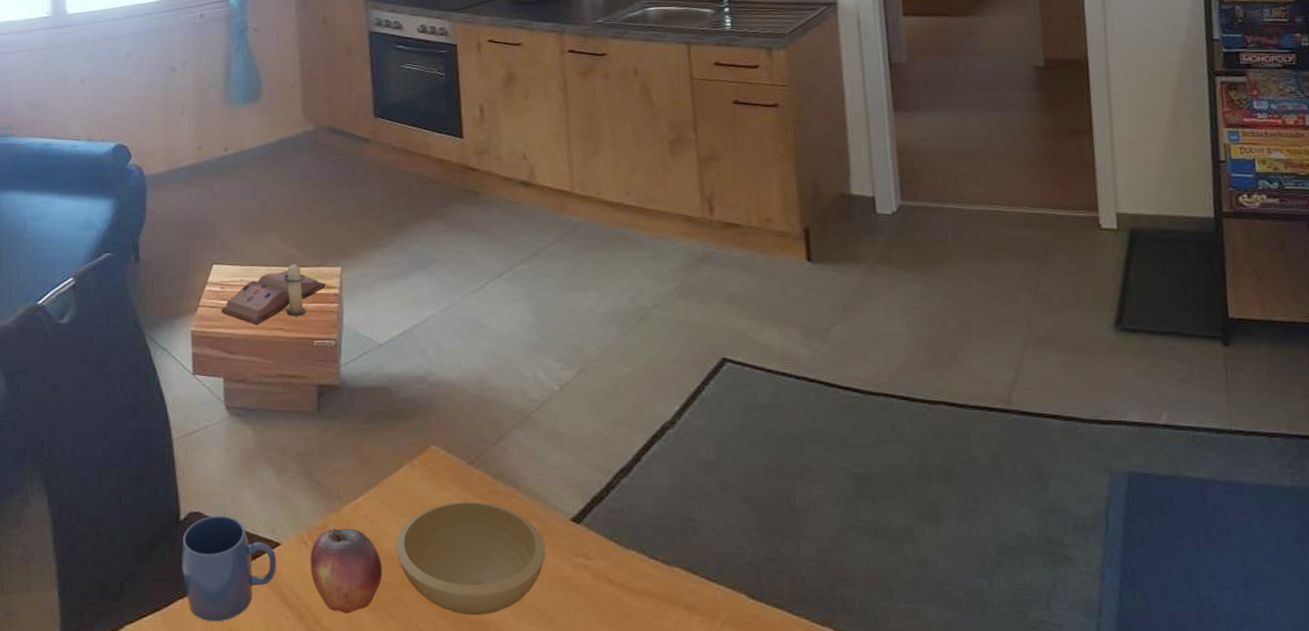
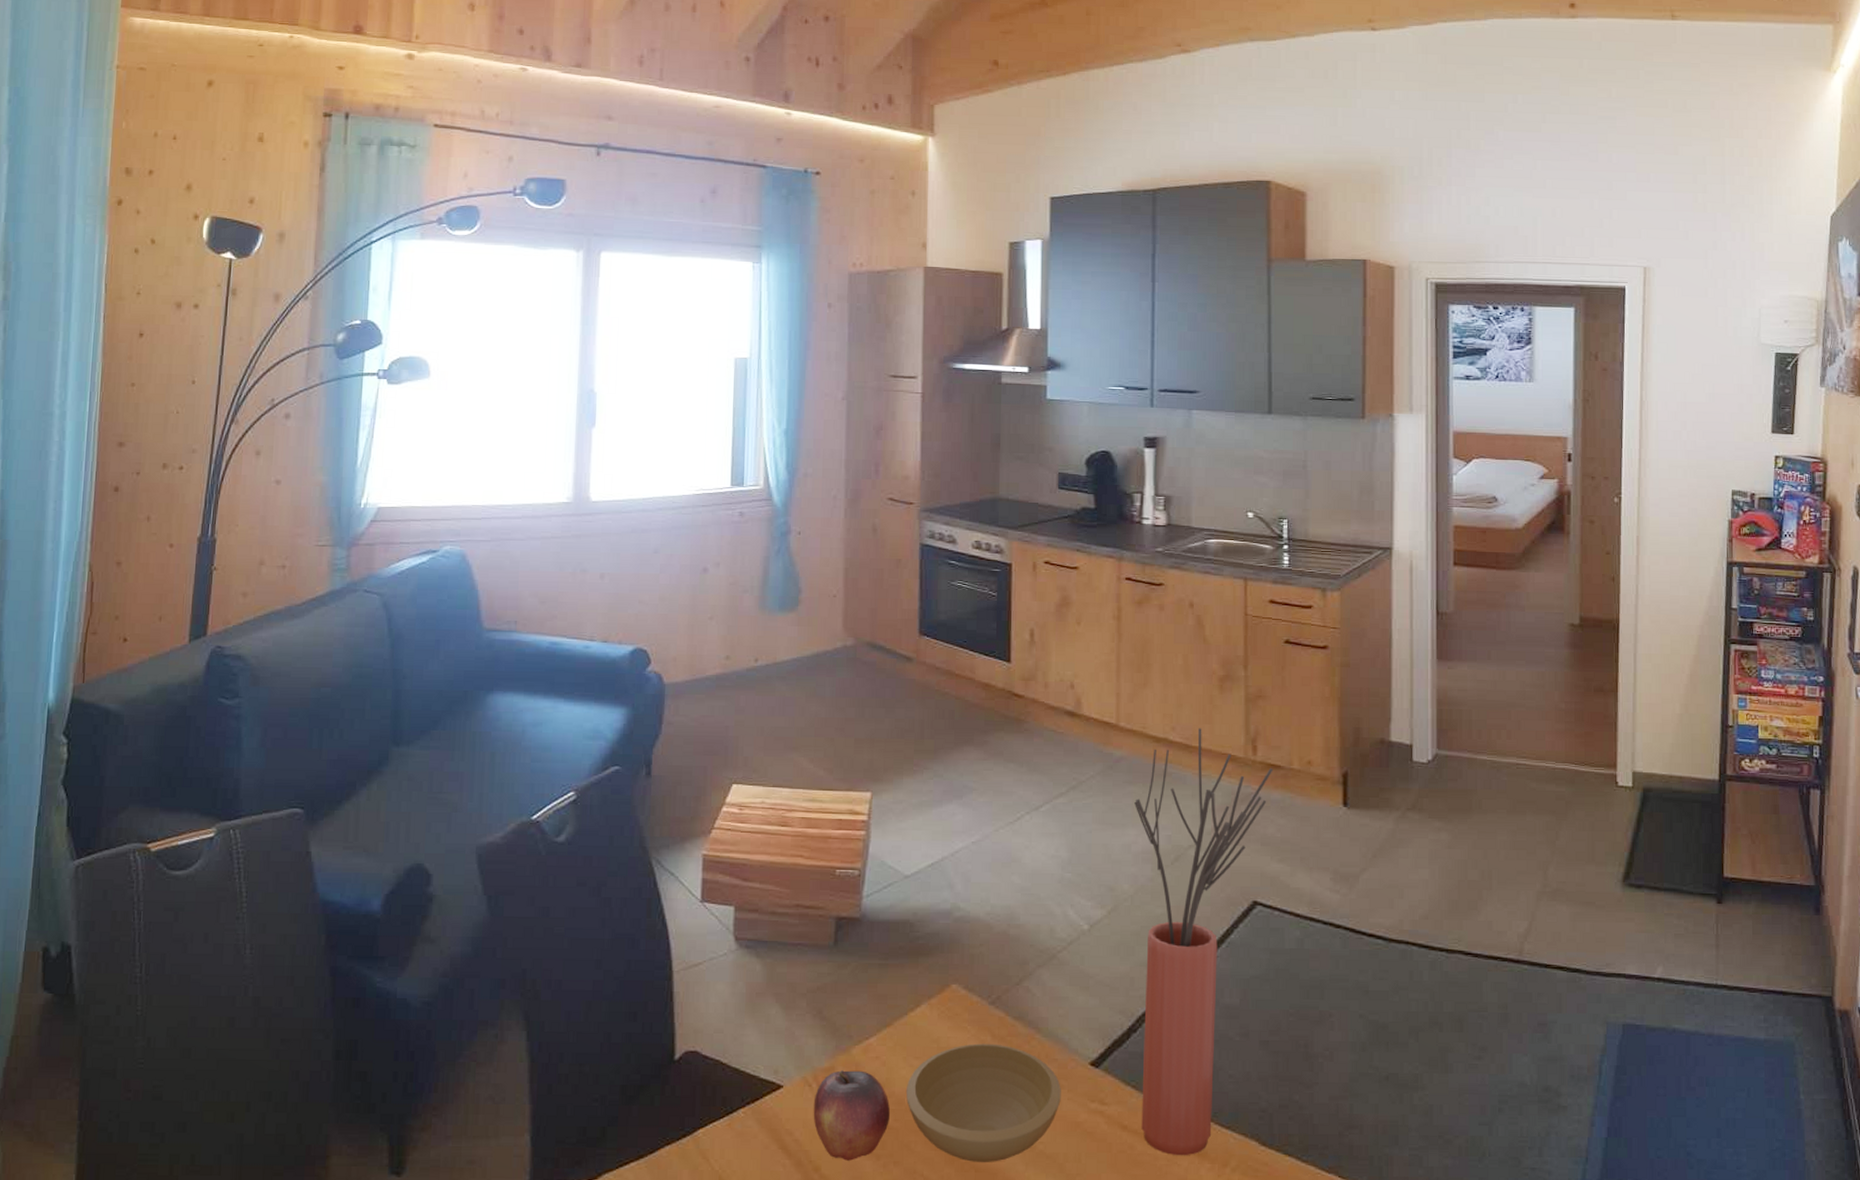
mug: present [181,515,277,622] -> none [672,1054,778,1170]
hardback book: present [220,270,326,325] -> none [737,793,853,851]
candle: present [283,260,306,316] -> none [807,783,832,843]
vase: none [595,191,732,609] -> present [1135,728,1273,1156]

